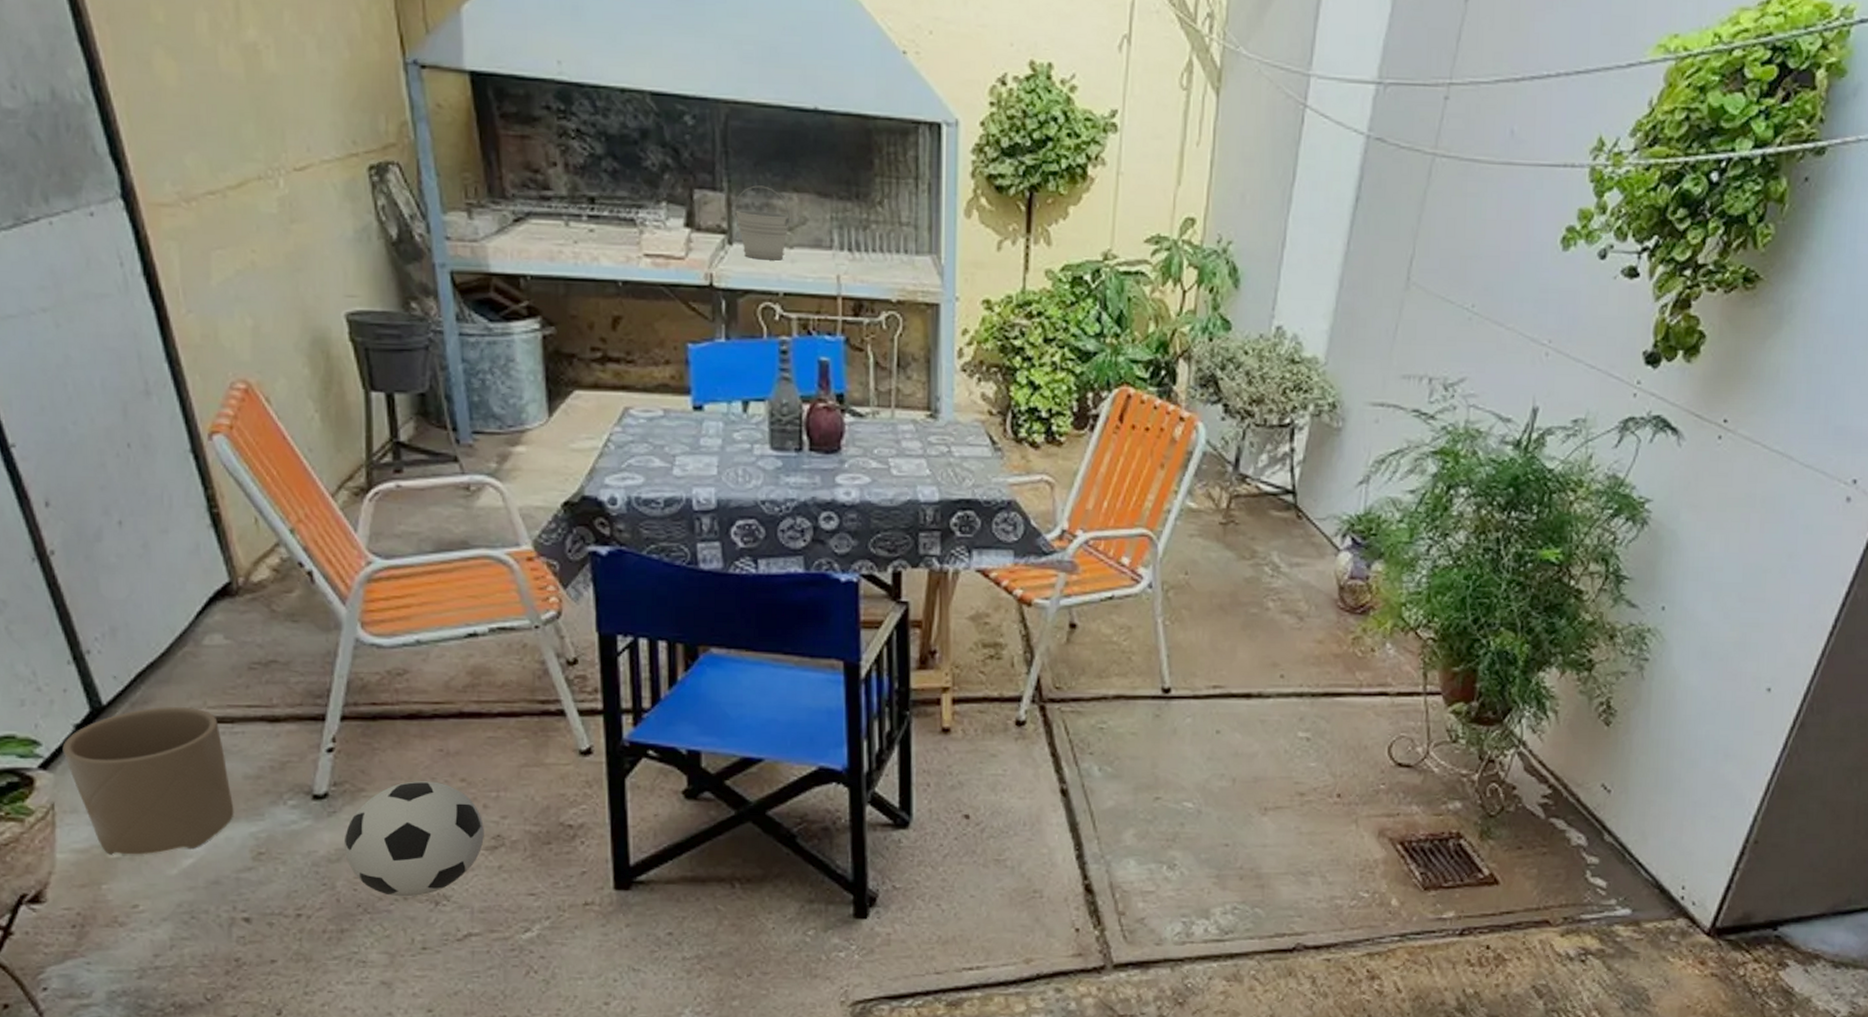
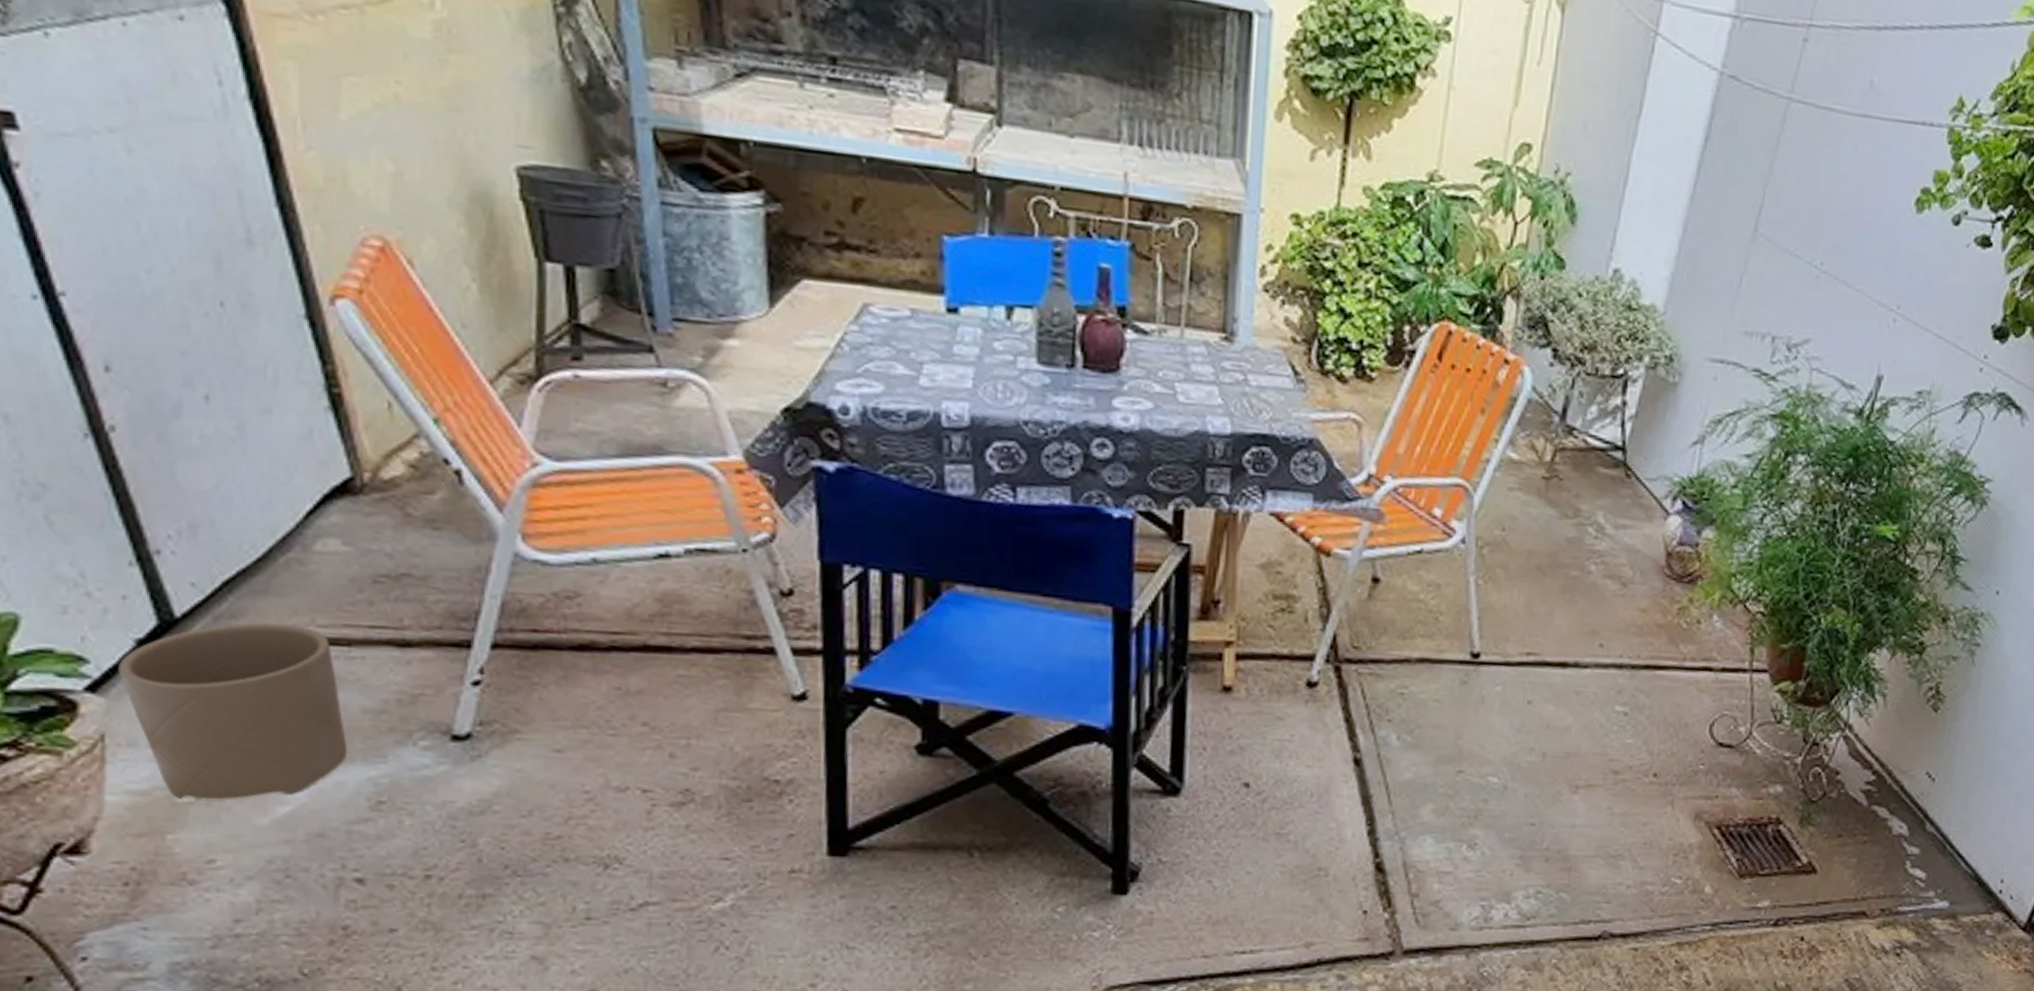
soccer ball: present [344,781,484,897] -> none [489,723,669,859]
bucket: present [735,185,790,261] -> none [1007,61,1072,150]

